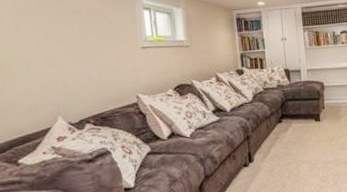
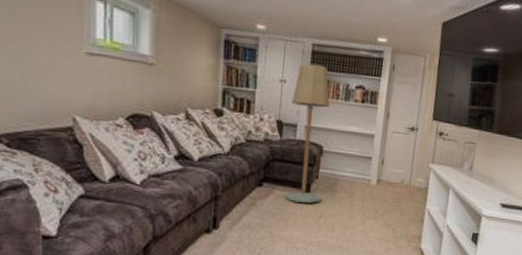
floor lamp: none [293,21,330,131] -> present [285,63,330,203]

